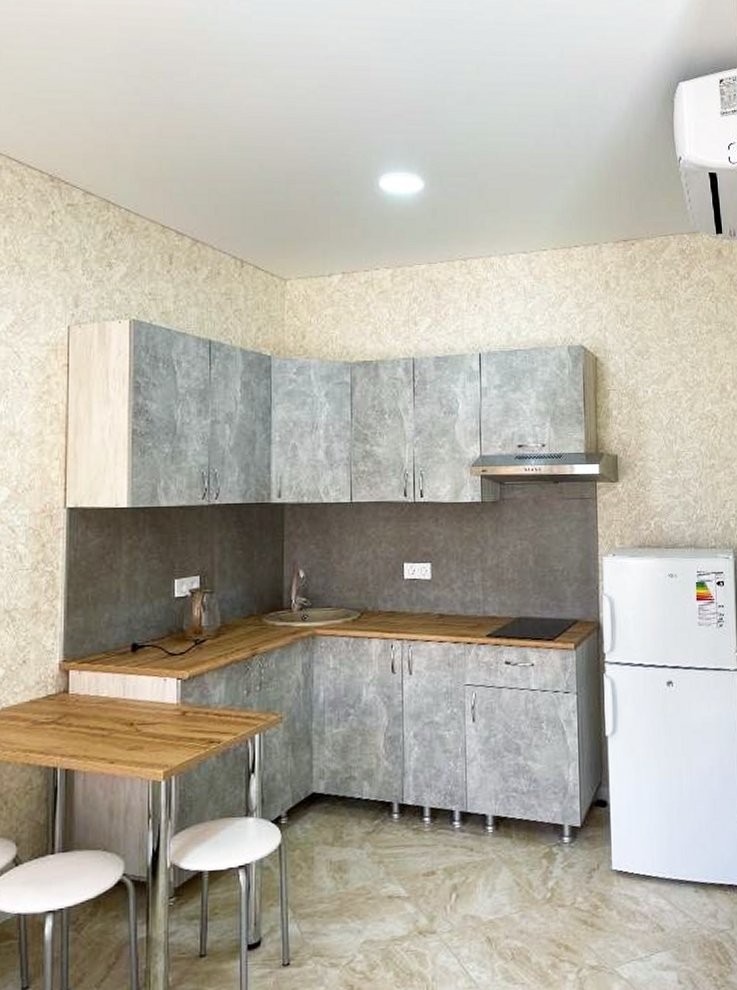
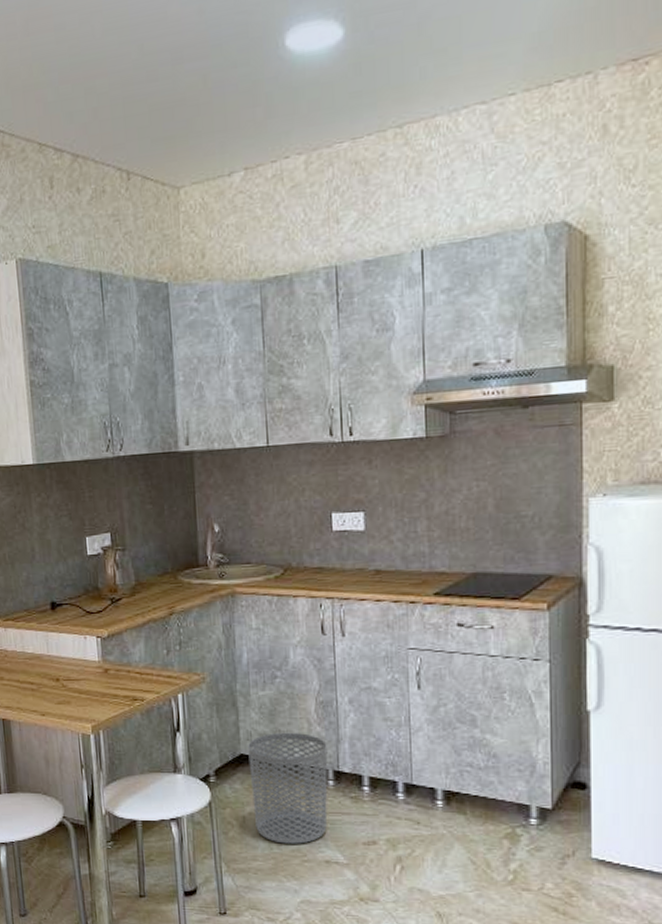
waste bin: none [320,768,394,883] -> present [248,732,328,844]

